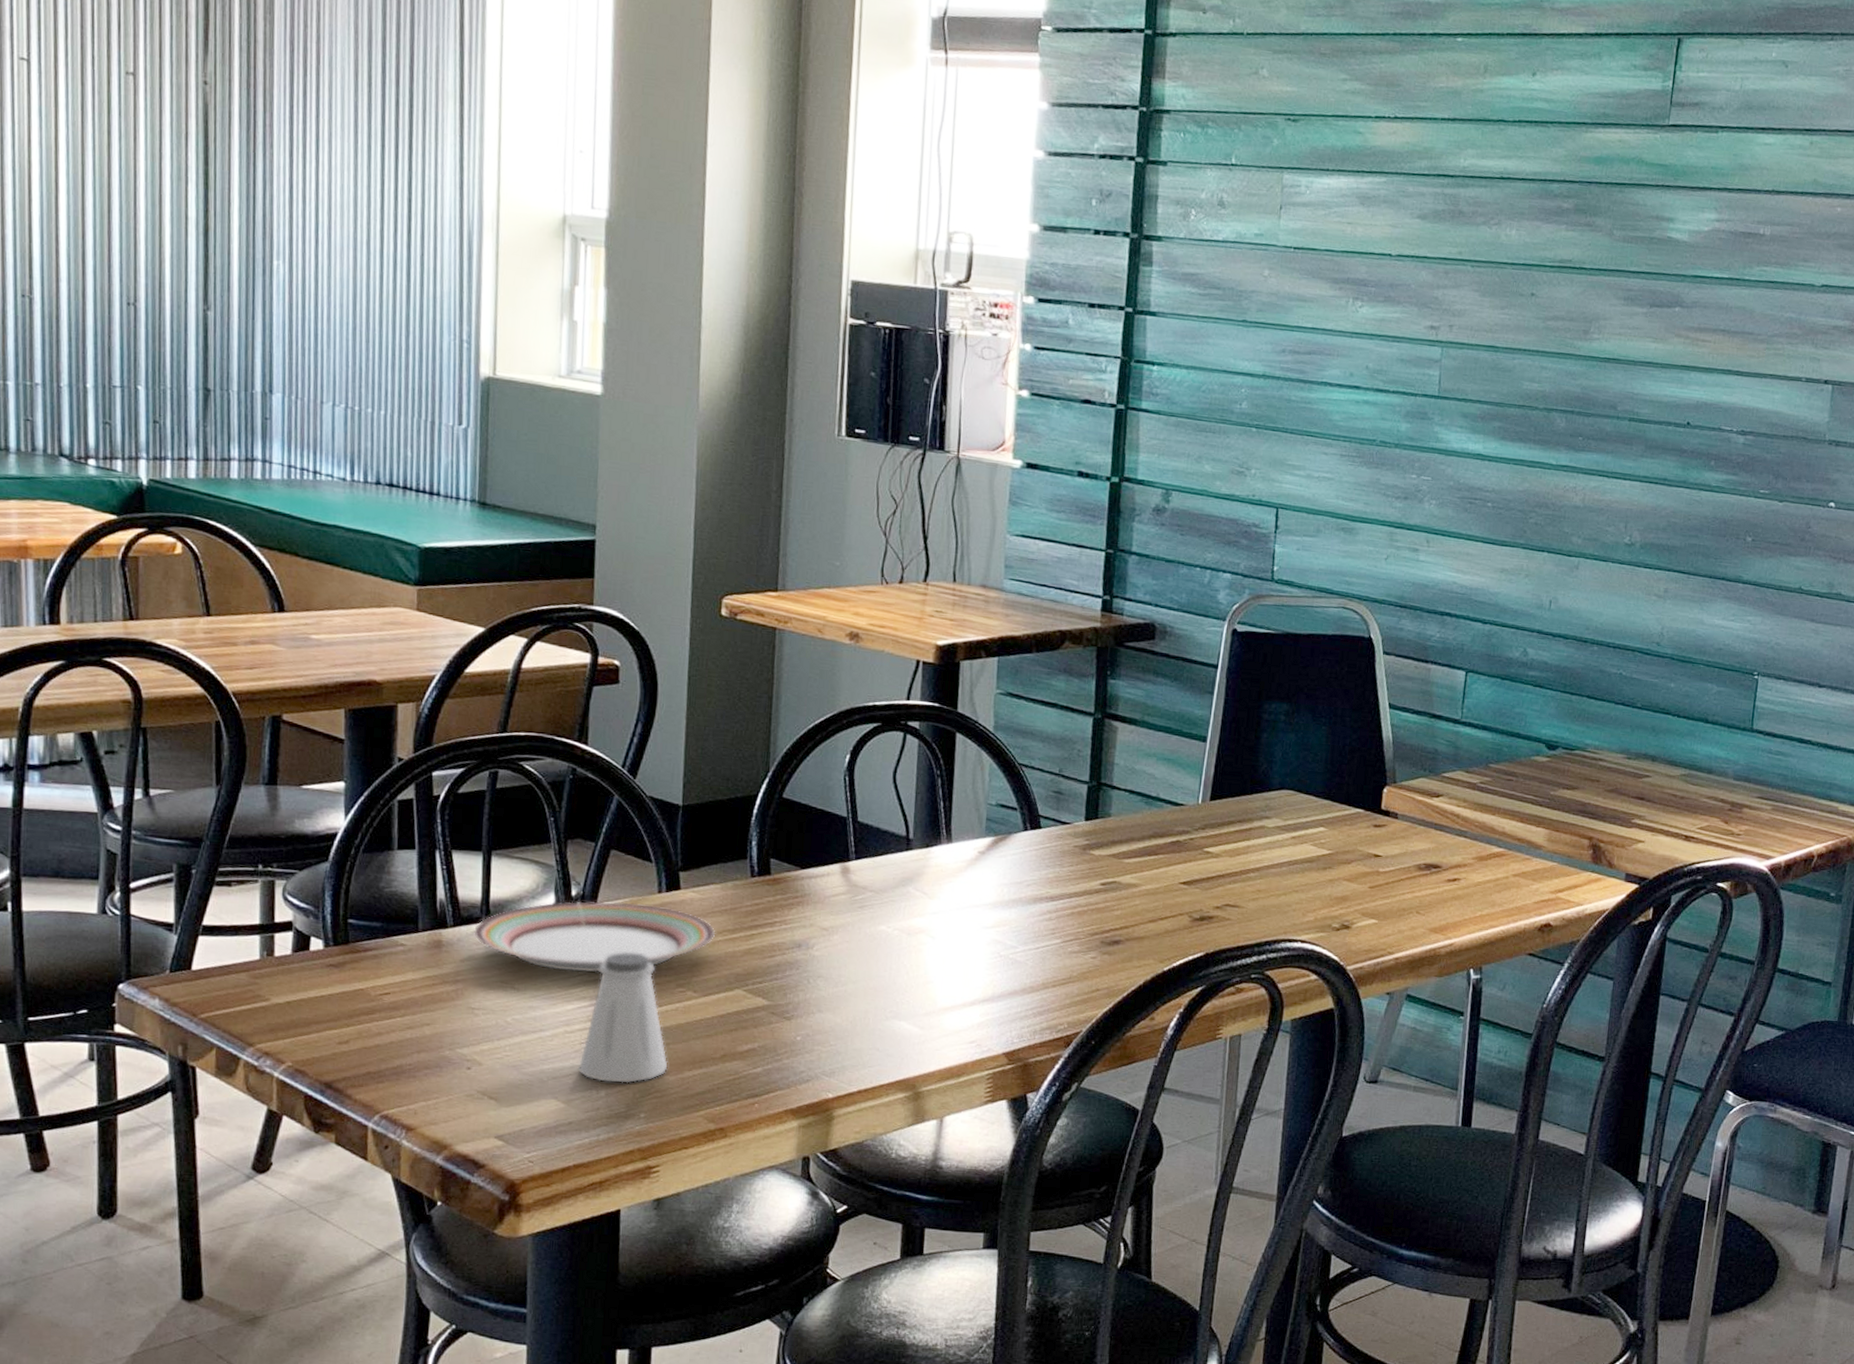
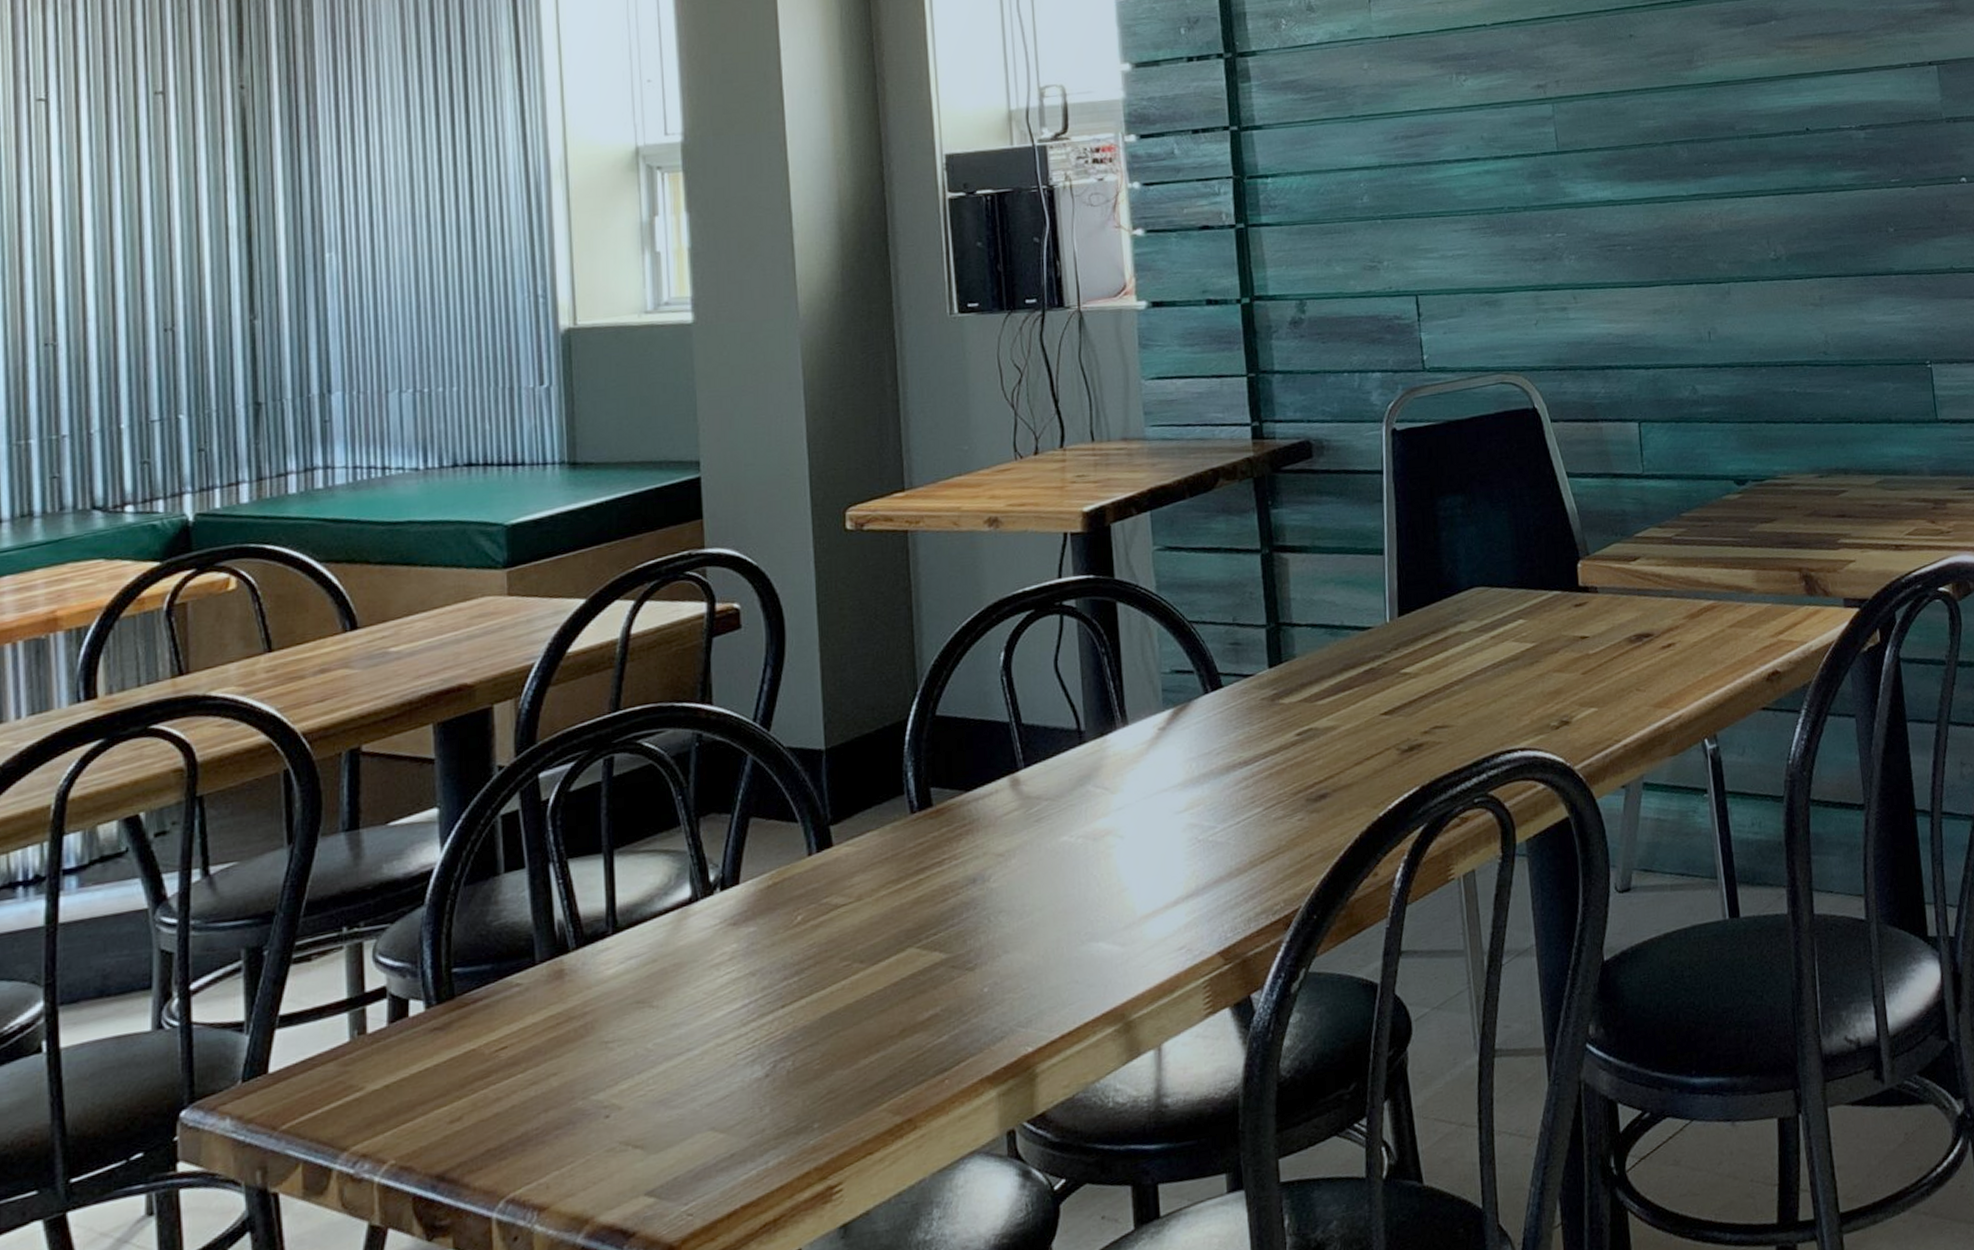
plate: present [472,901,716,973] -> none [599,870,879,975]
saltshaker: present [577,952,668,1083] -> none [735,931,840,1096]

